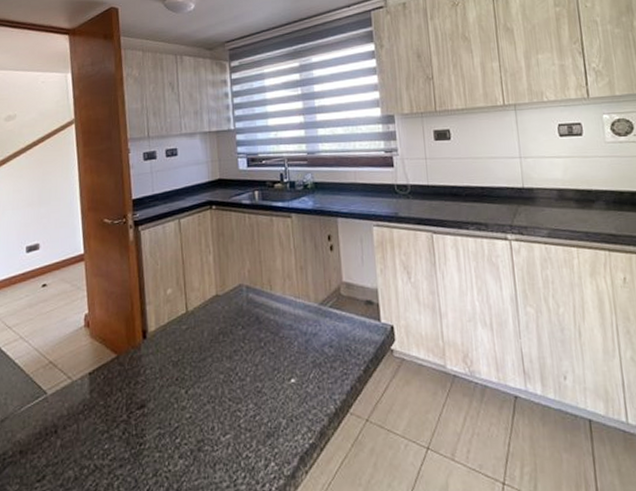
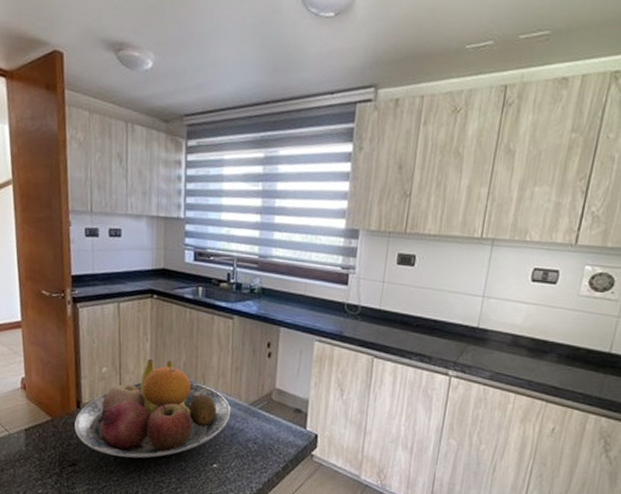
fruit bowl: none [142,270,302,388] -> present [74,359,231,458]

